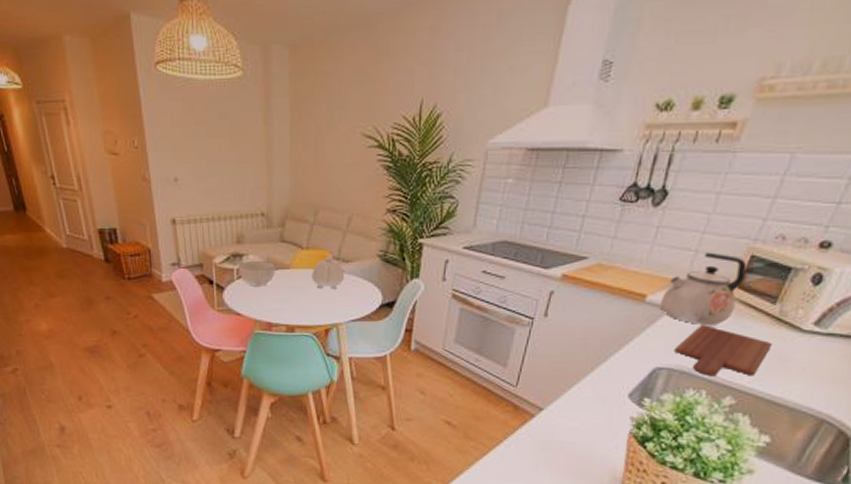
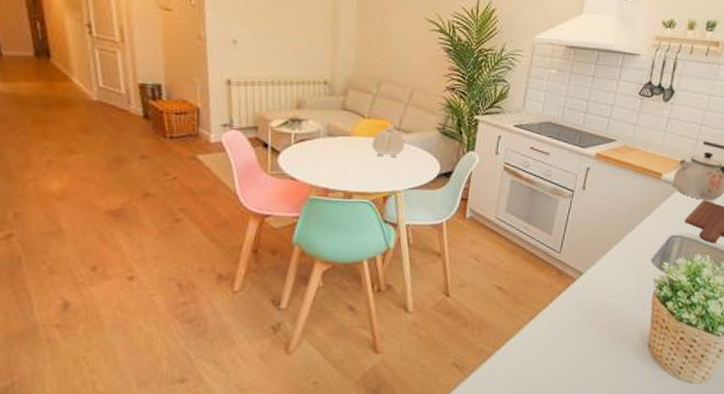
bowl: present [239,260,276,287] -> none [296,126,336,152]

